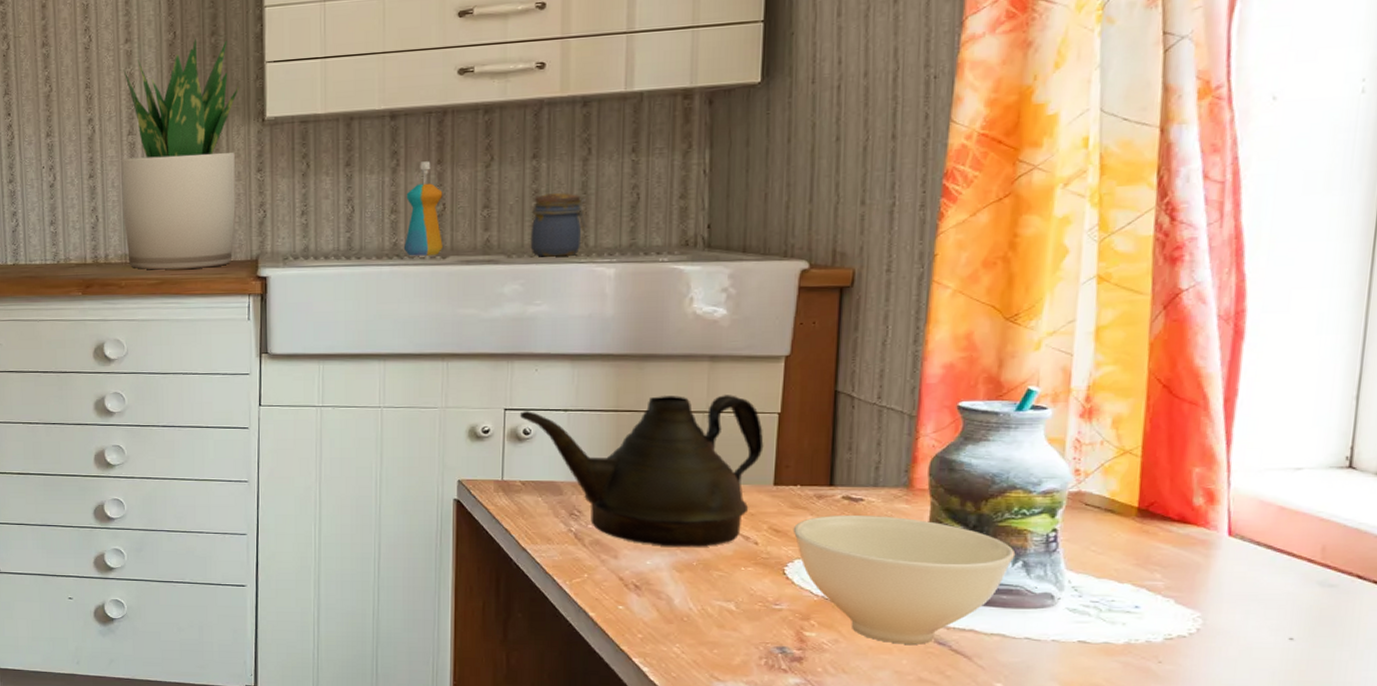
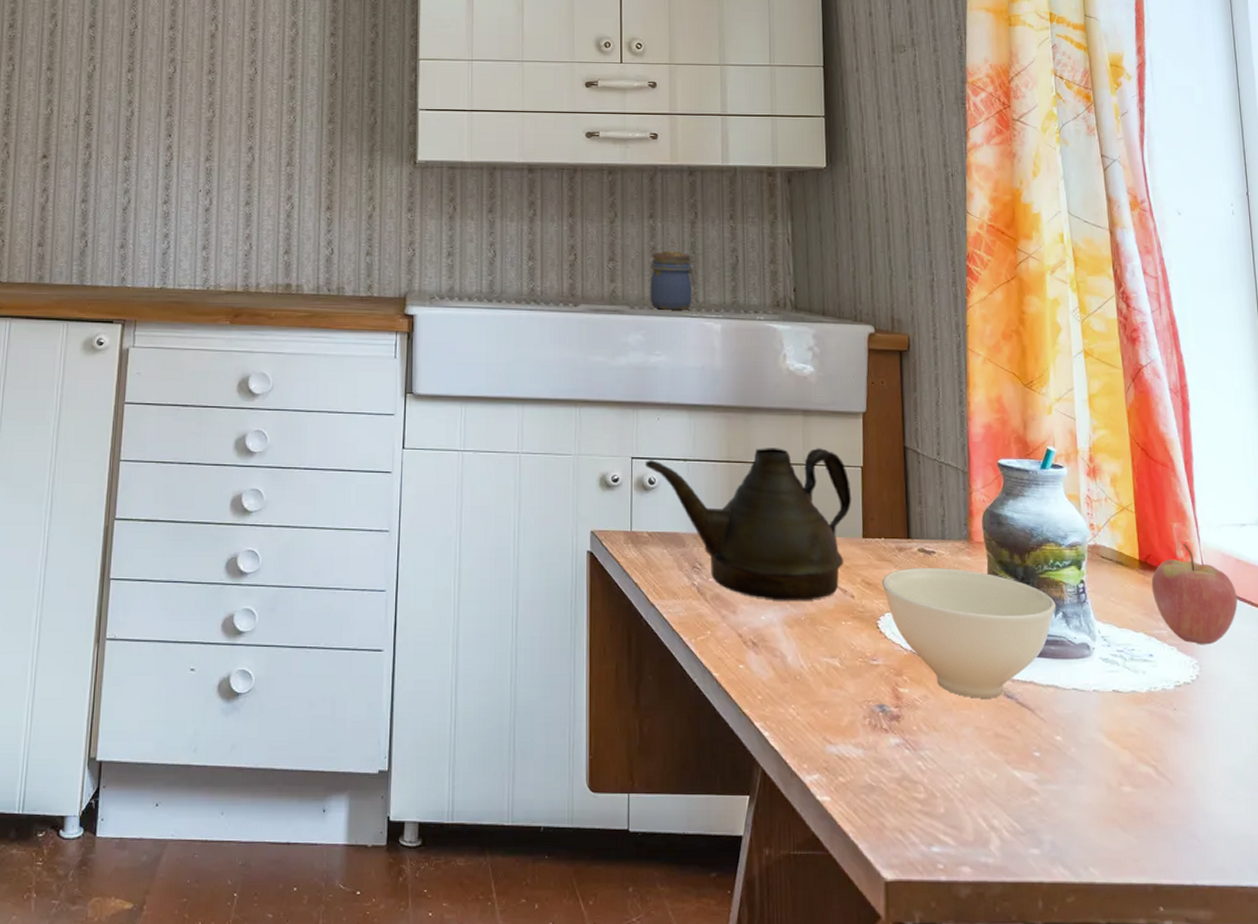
planter: present [122,39,240,270] -> none [277,82,394,303]
soap dispenser: present [404,161,443,256] -> none [541,213,574,303]
fruit: none [1150,490,1273,598] -> present [1151,544,1238,645]

